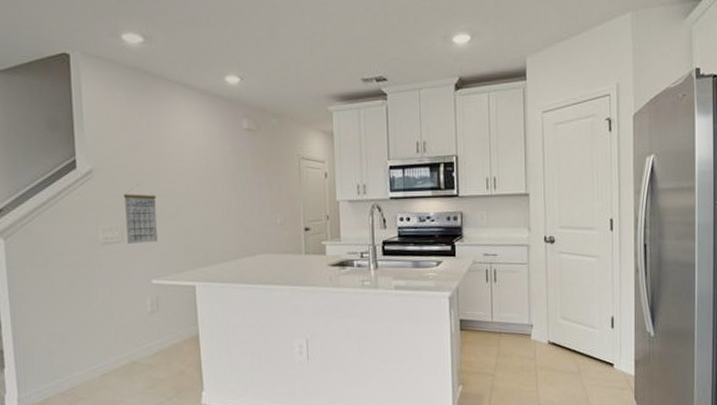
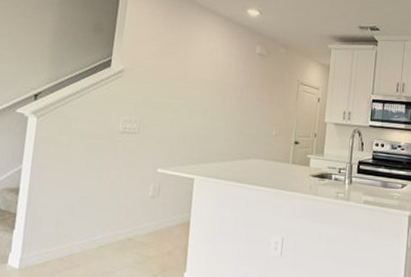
calendar: present [123,188,158,244] -> none [143,89,174,137]

